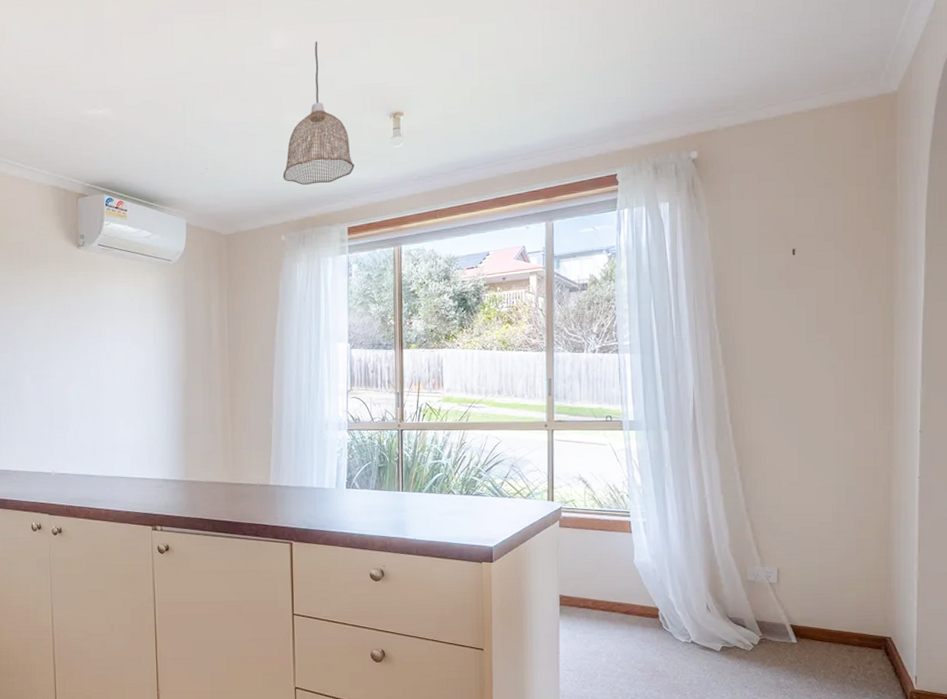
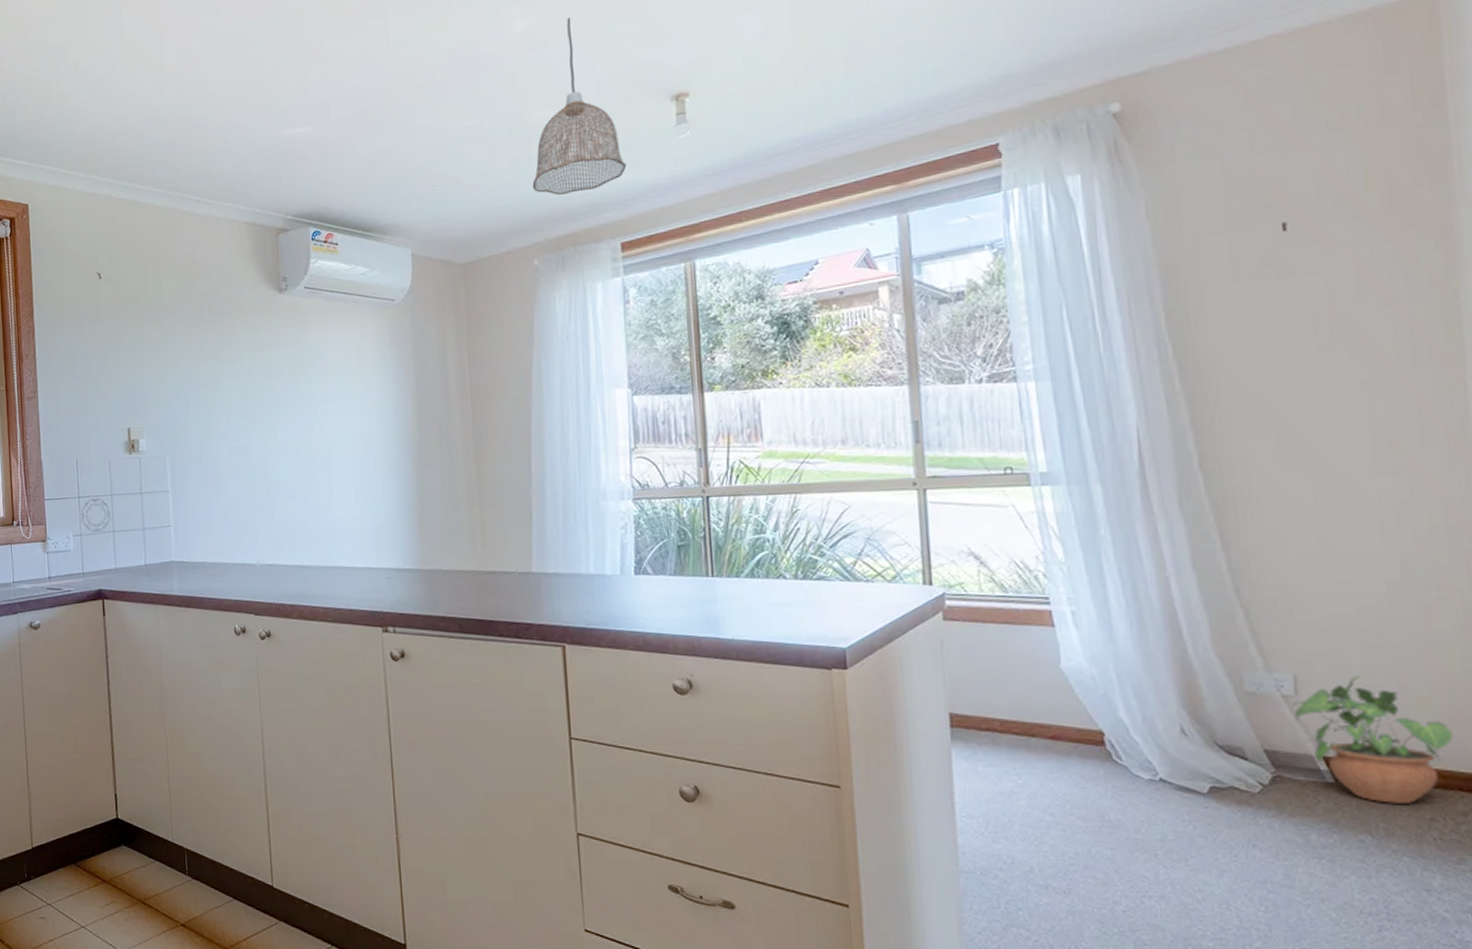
potted plant: none [775,569,868,657] -> present [1292,675,1454,804]

